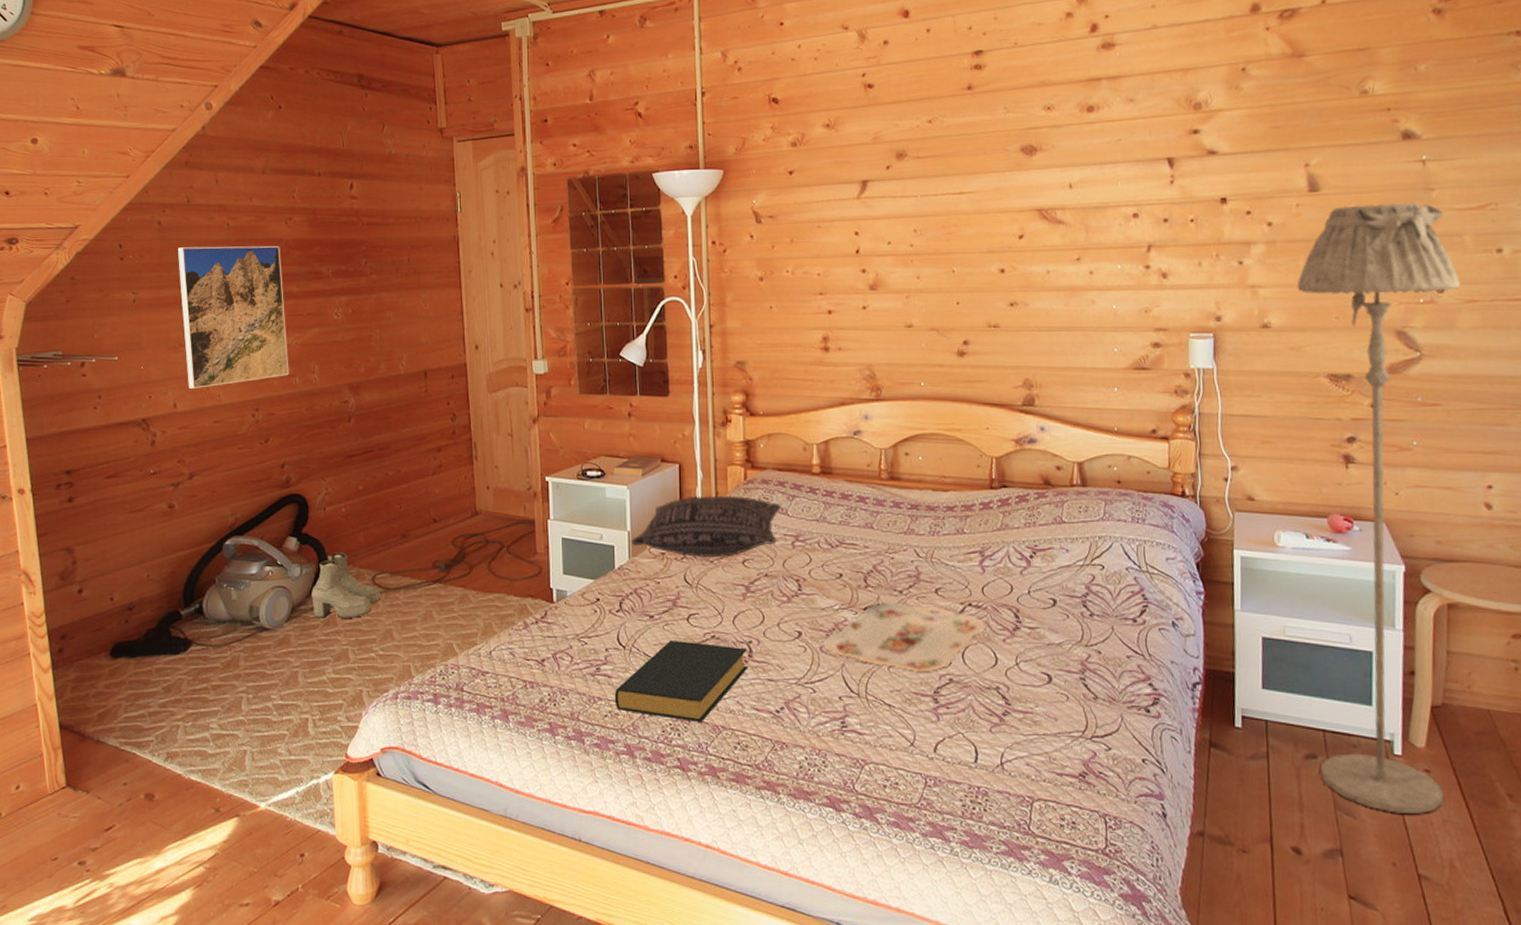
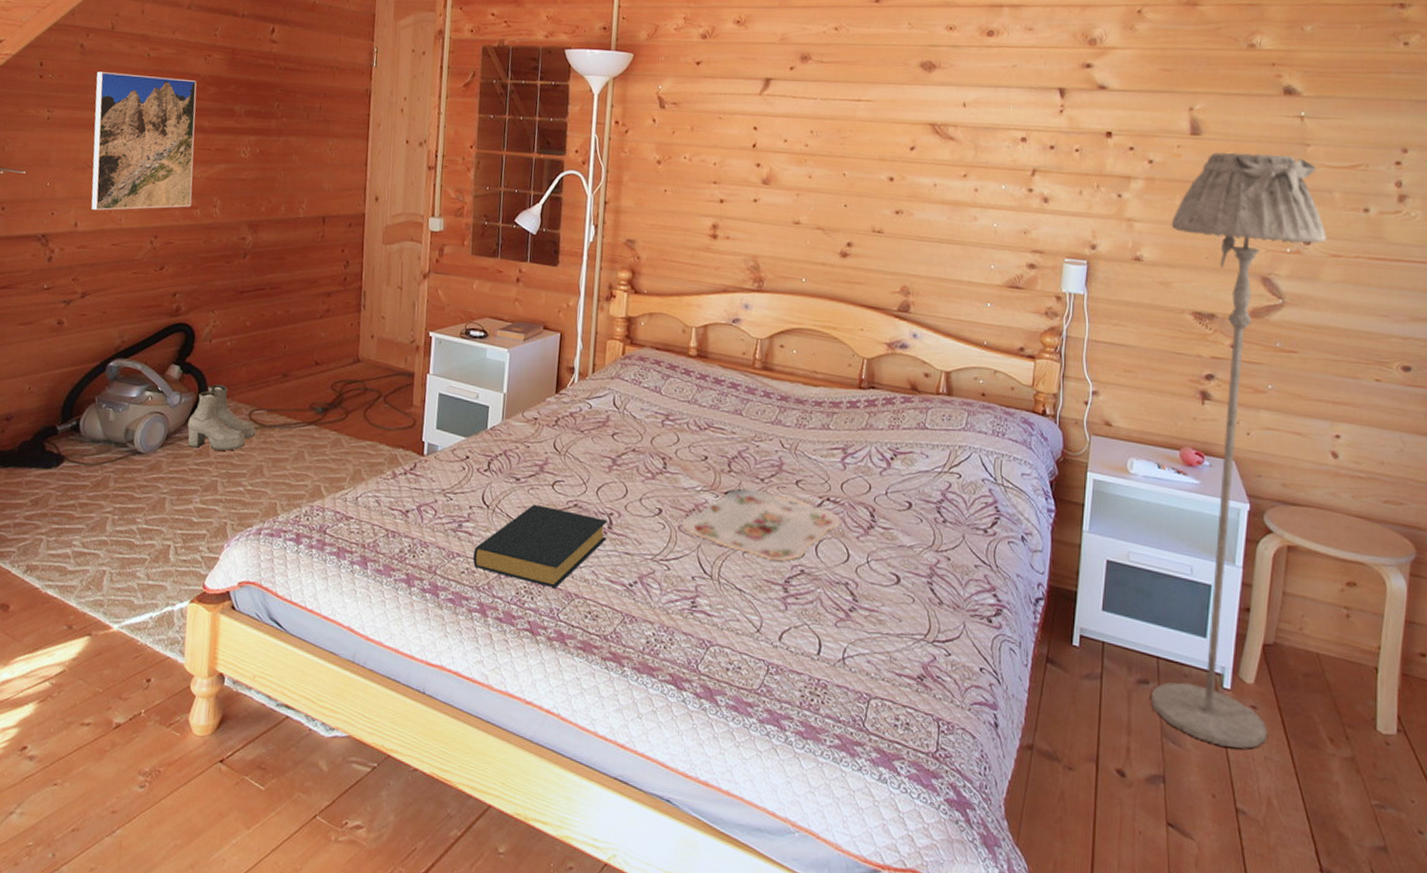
pillow: present [631,495,781,557] -> none [506,366,655,428]

